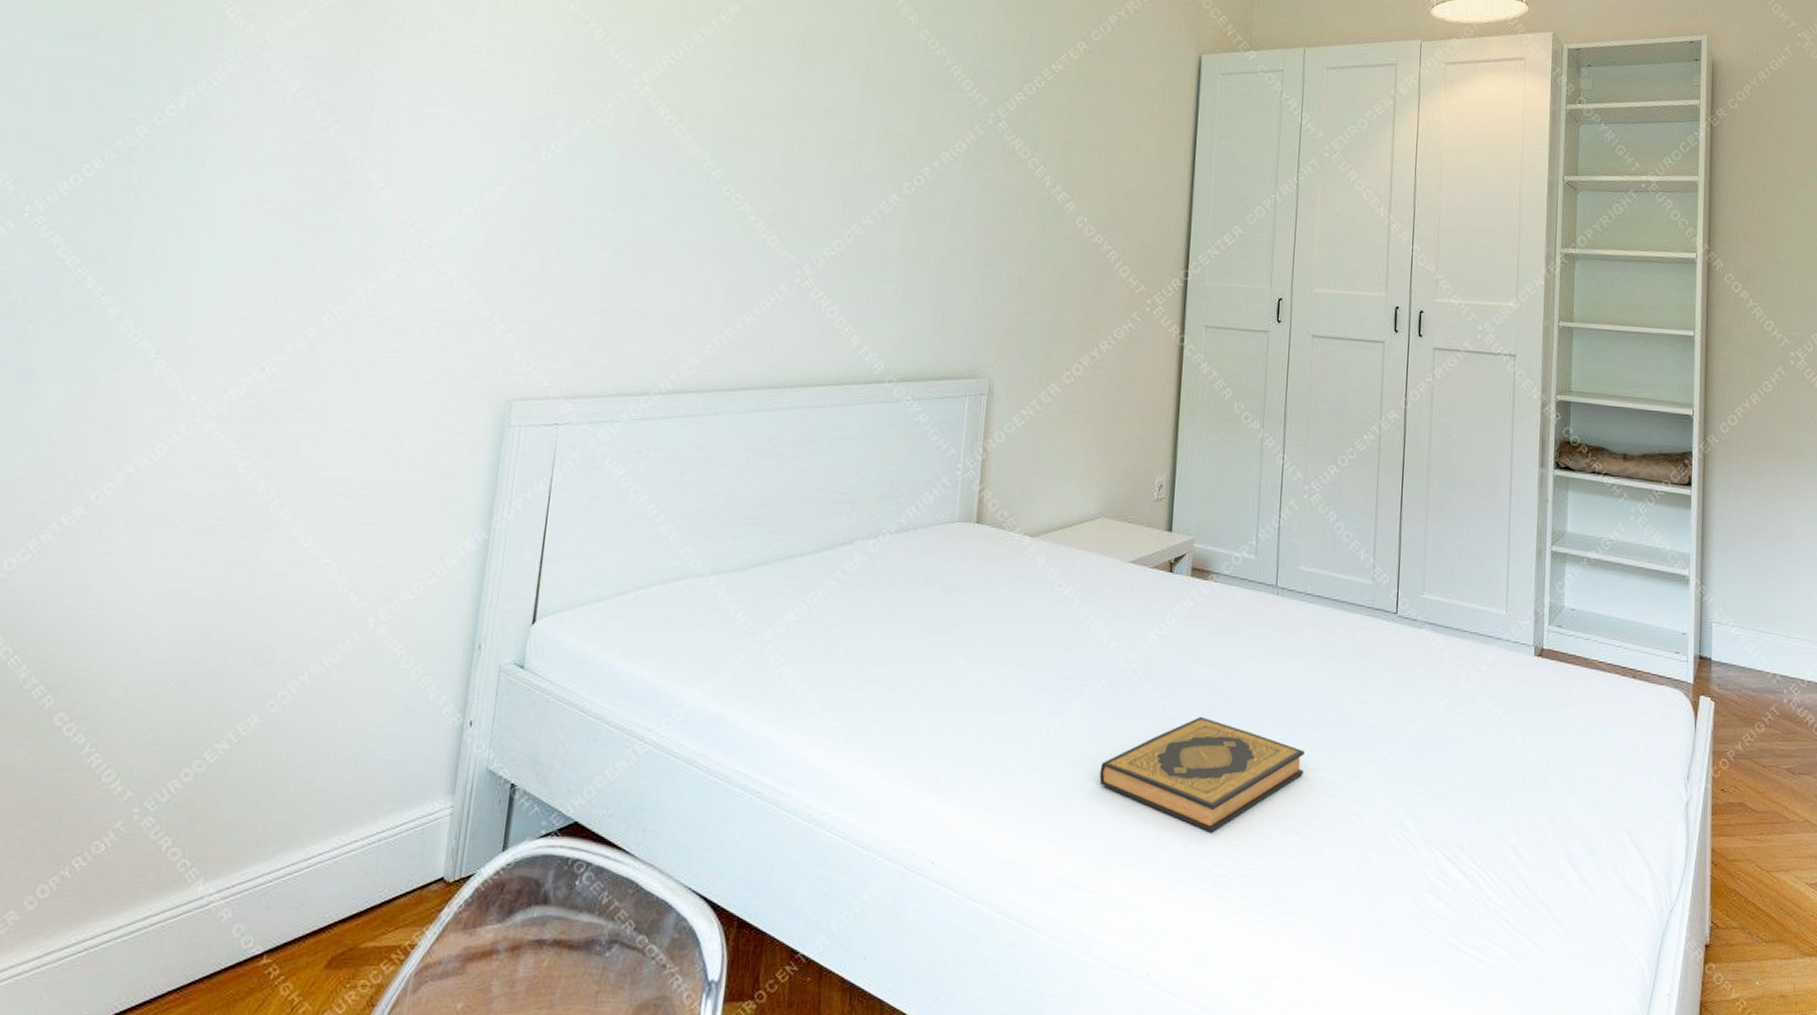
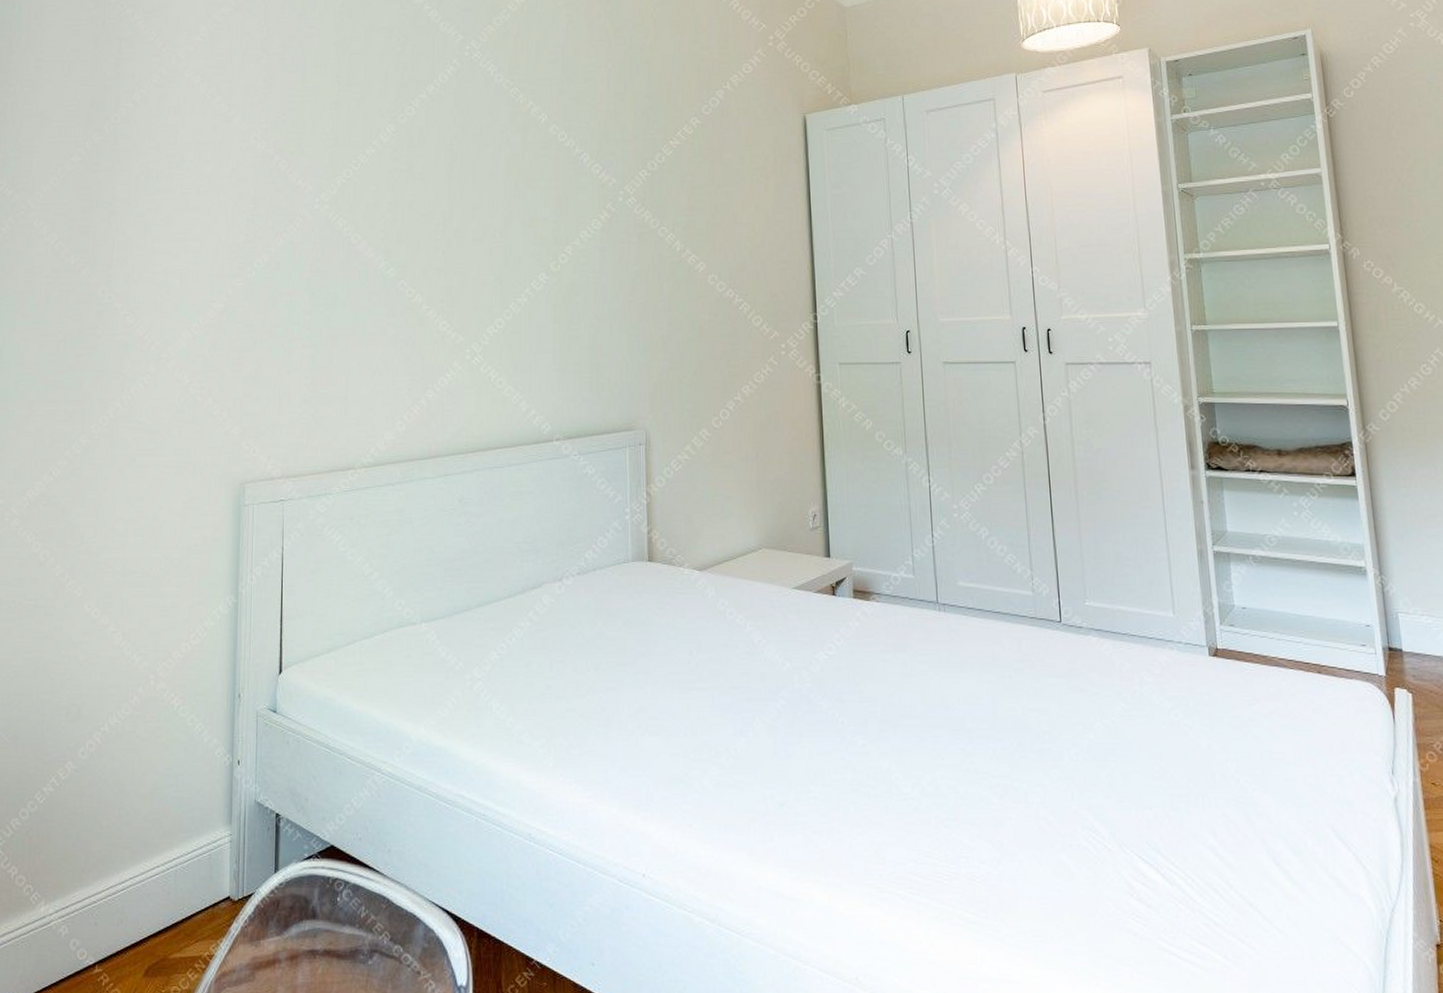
hardback book: present [1099,716,1305,833] -> none [788,730,986,841]

